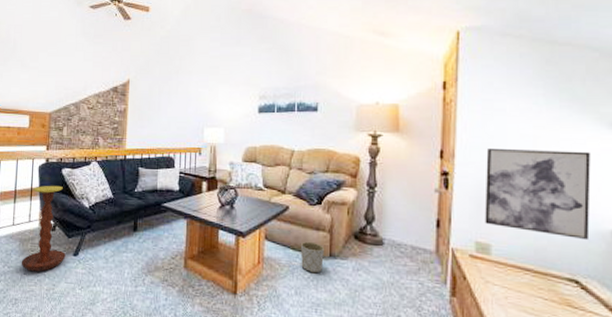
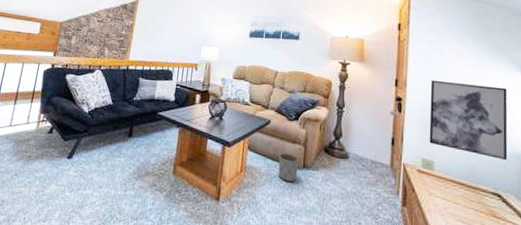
side table: present [21,185,66,272] -> none [13,89,65,174]

